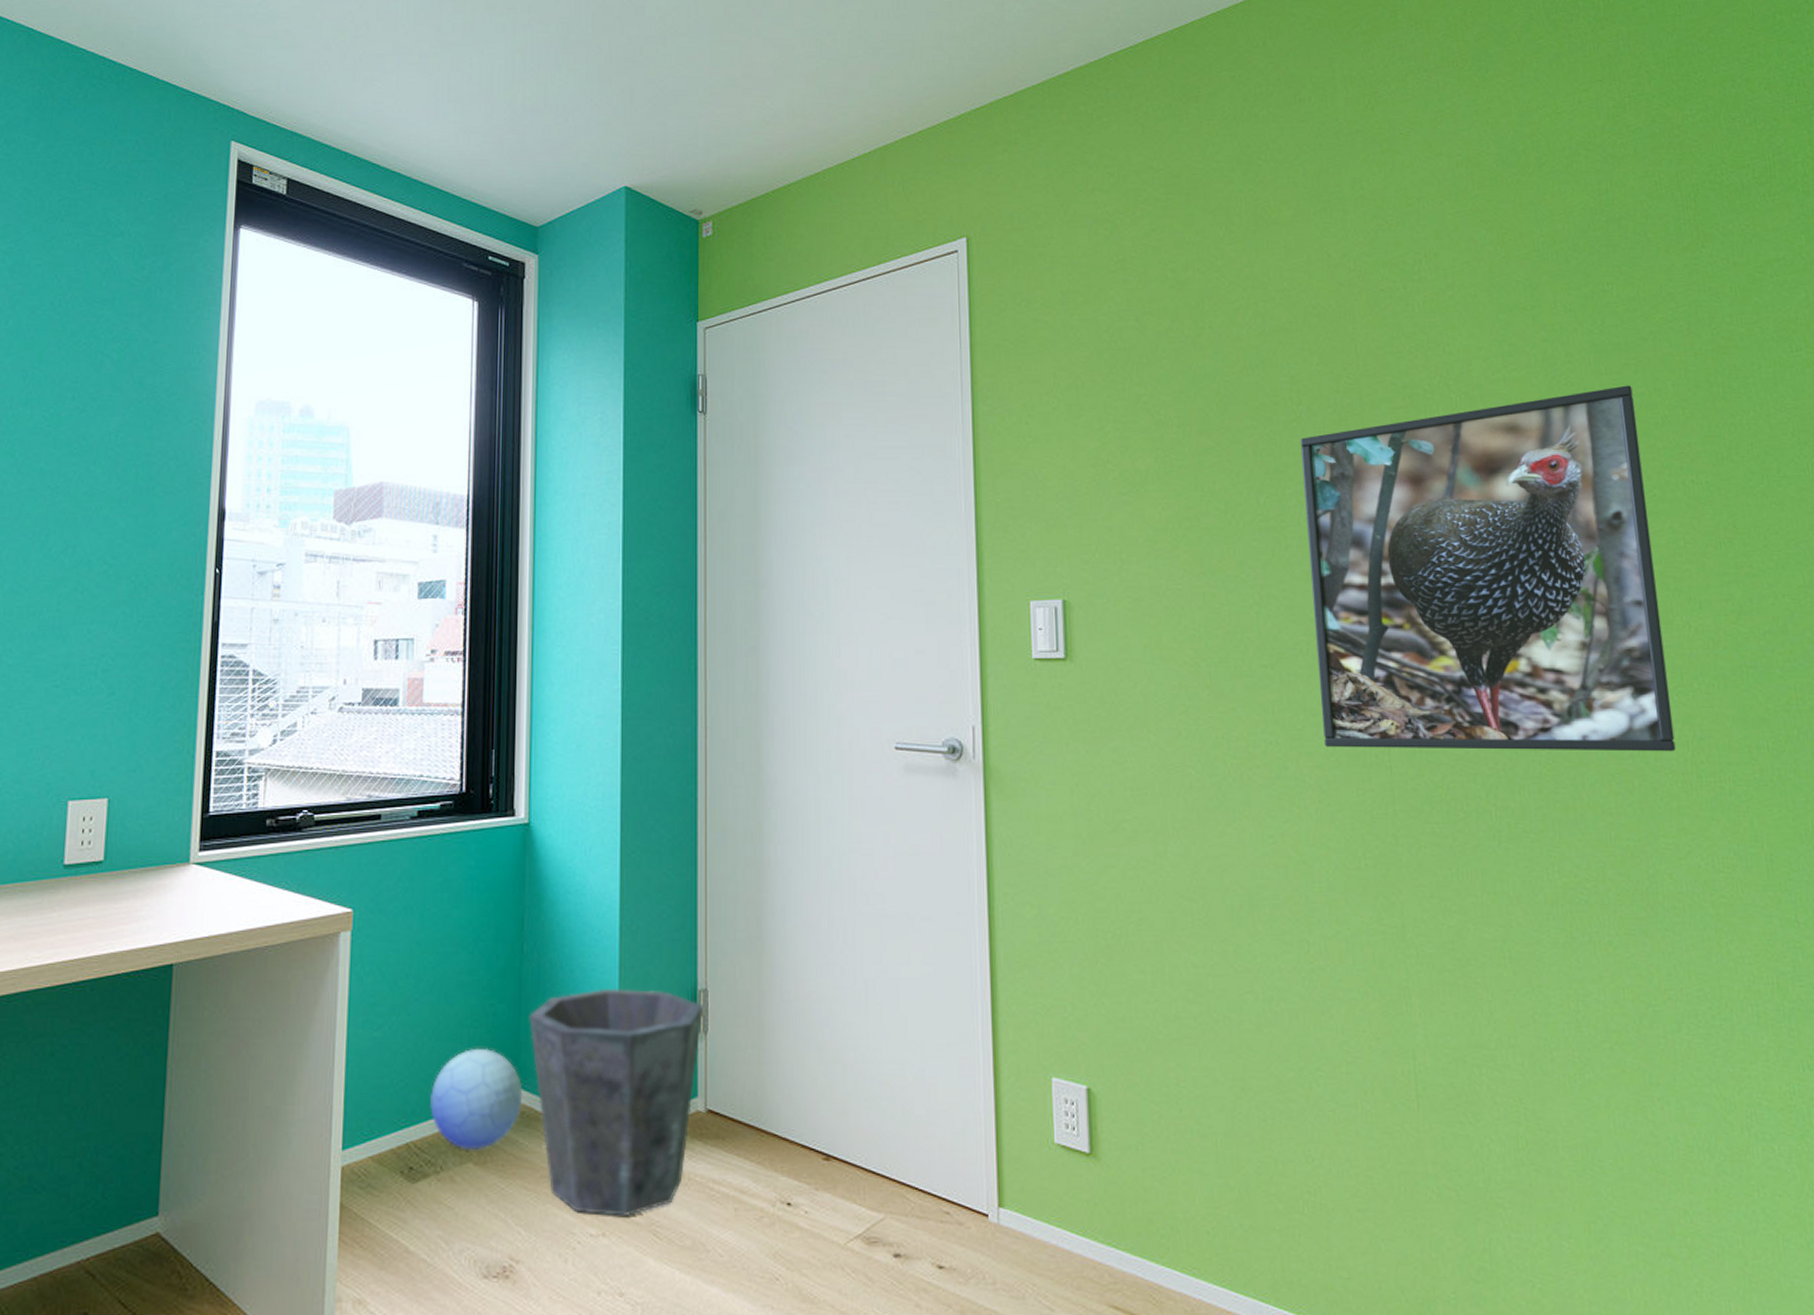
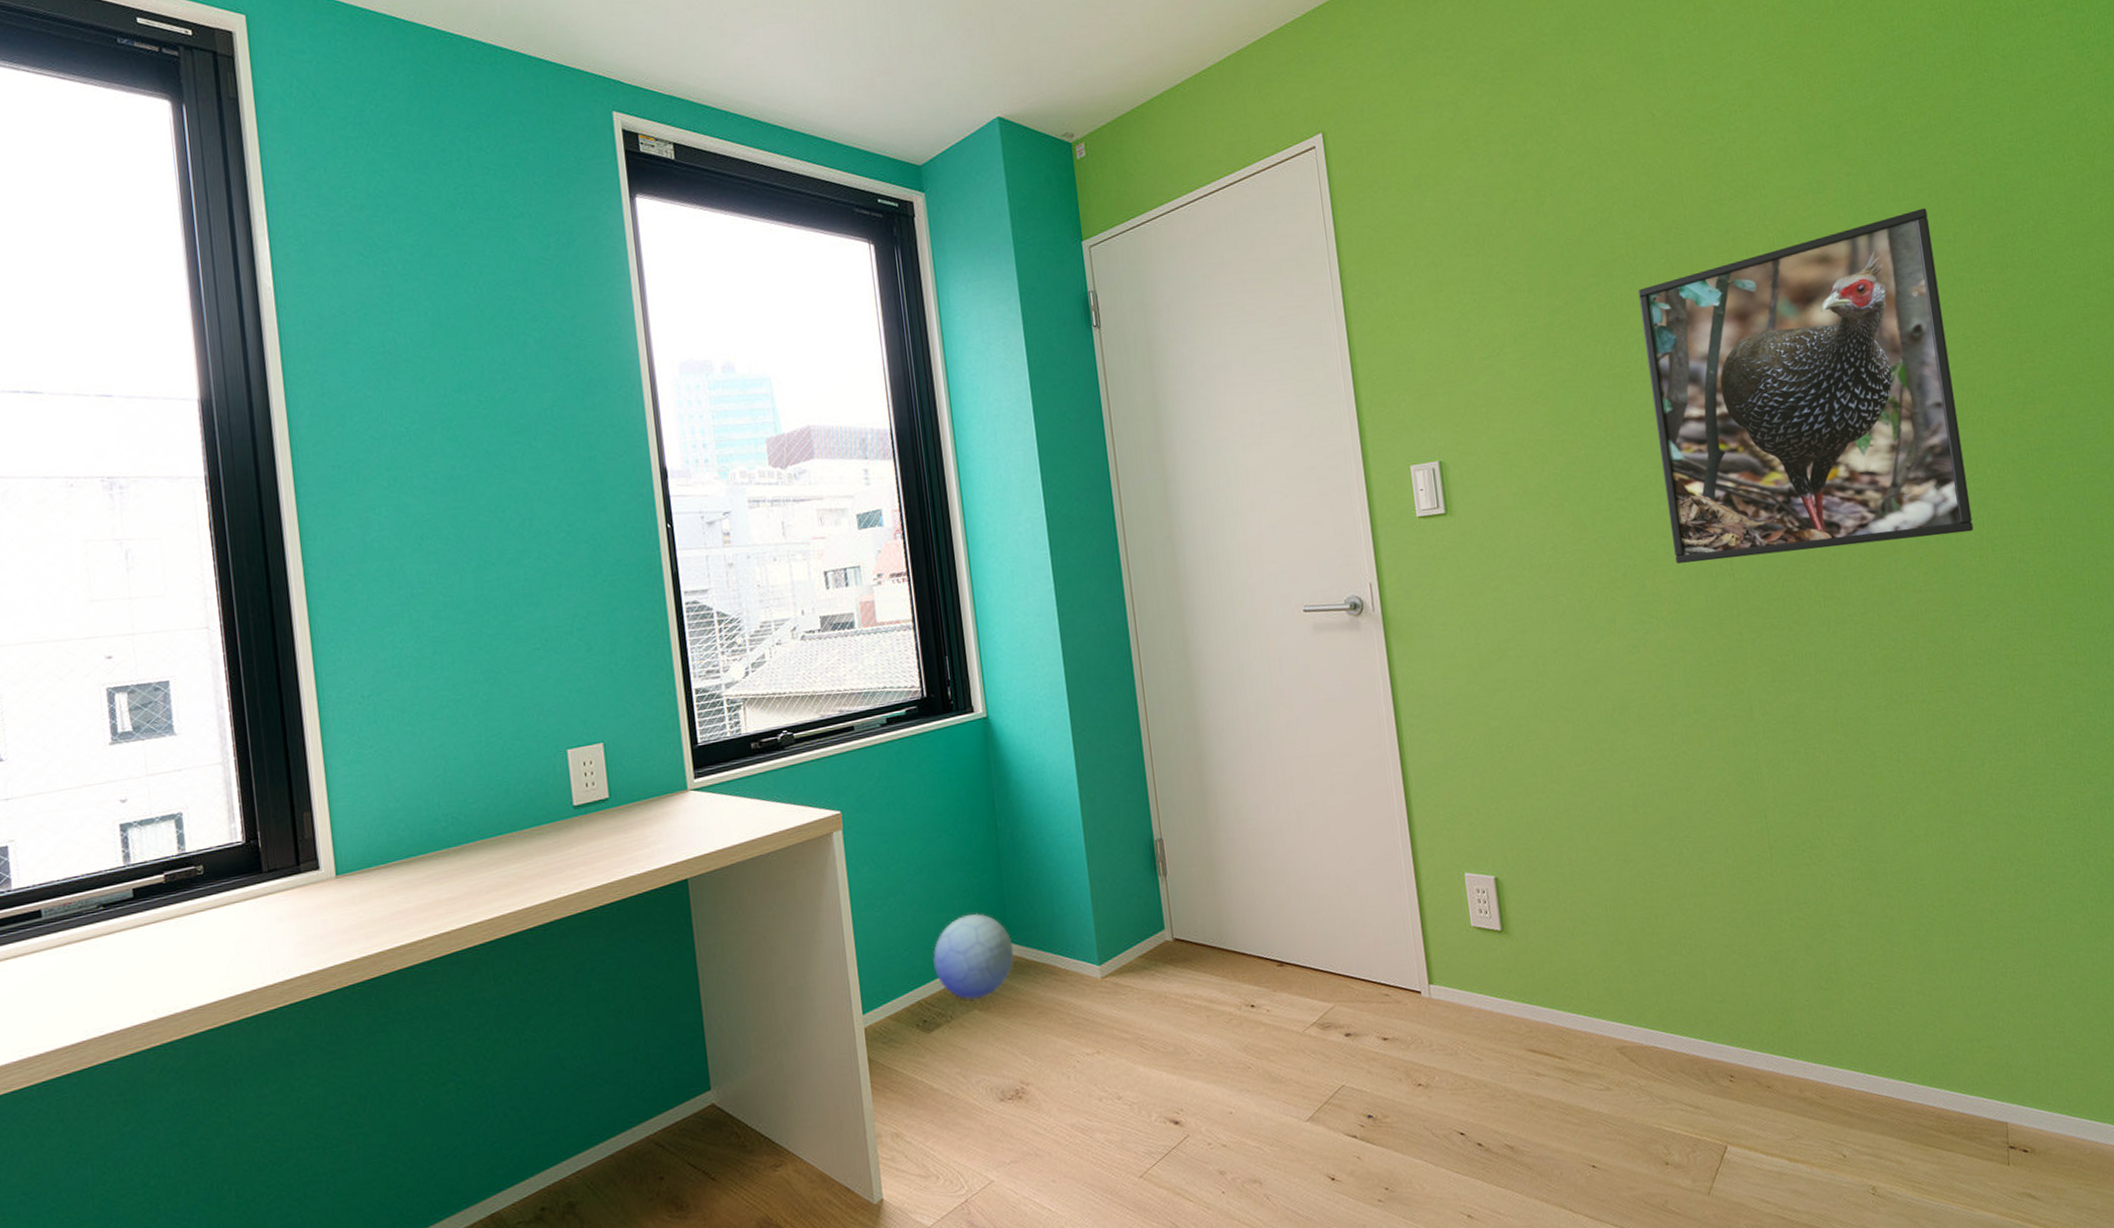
waste bin: present [529,988,704,1216] -> none [1010,845,1162,1038]

